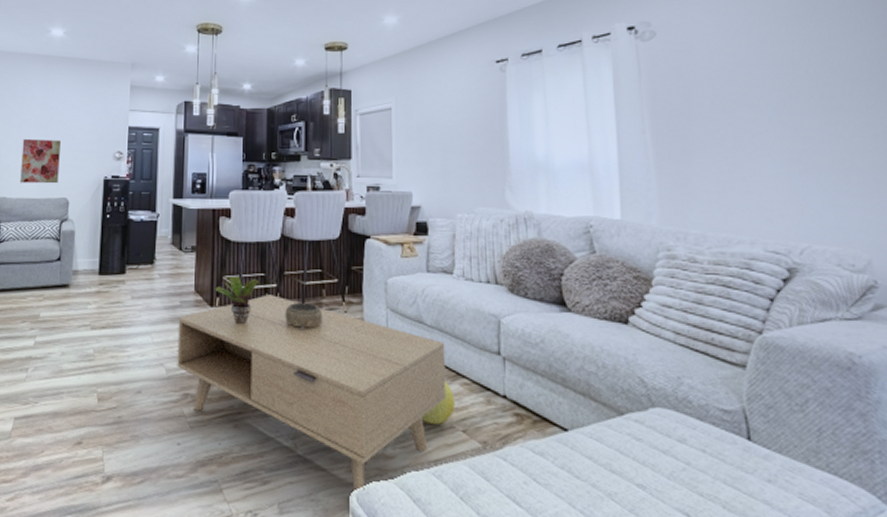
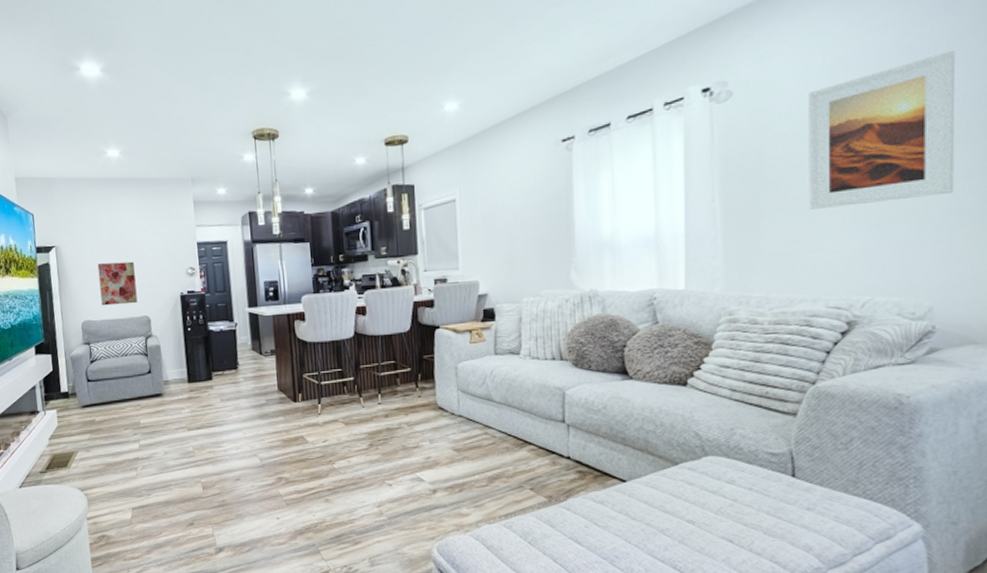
coffee table: present [177,295,447,491] -> none [266,387,515,543]
potted plant: present [214,276,259,325] -> none [296,373,337,416]
decorative bowl: present [285,302,323,331] -> none [363,391,399,416]
decorative ball: present [421,381,455,425] -> none [492,449,523,486]
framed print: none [727,15,876,150] -> present [808,51,956,209]

